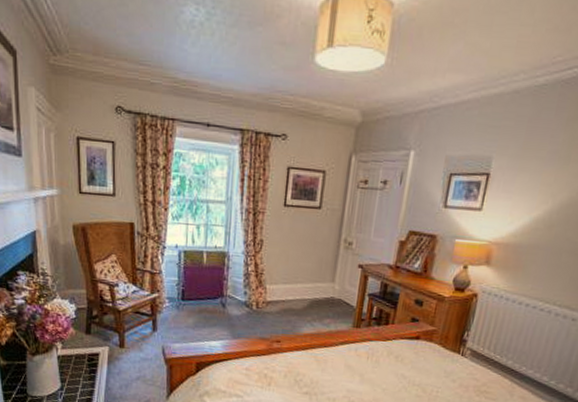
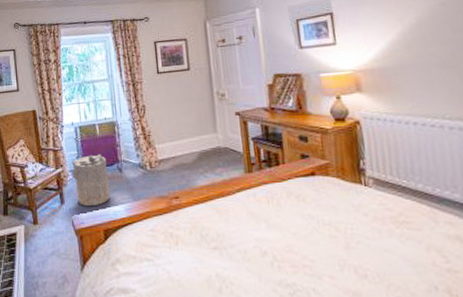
laundry hamper: none [168,284,210,338] -> present [71,154,110,207]

